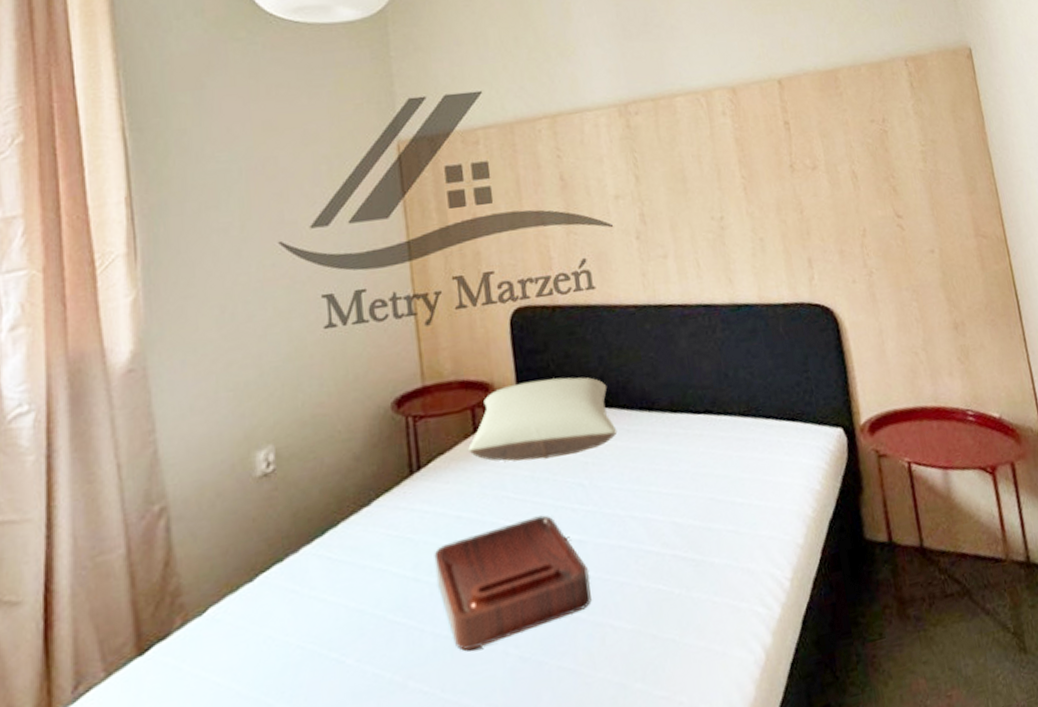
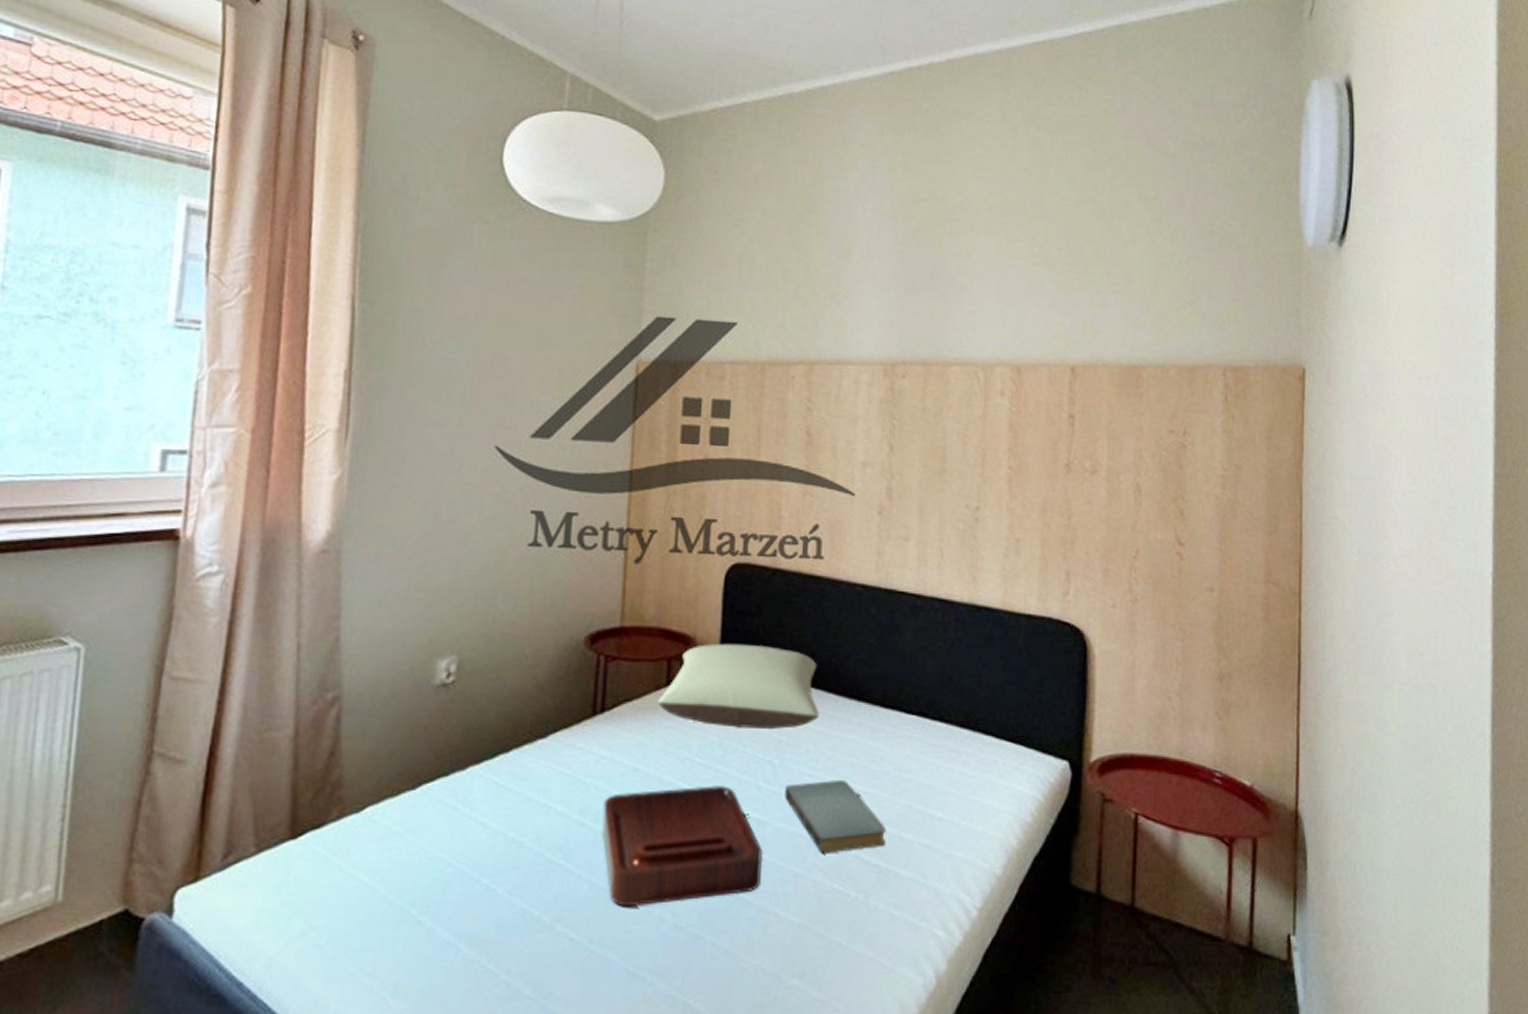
book: none [598,487,698,560] -> present [785,780,887,854]

